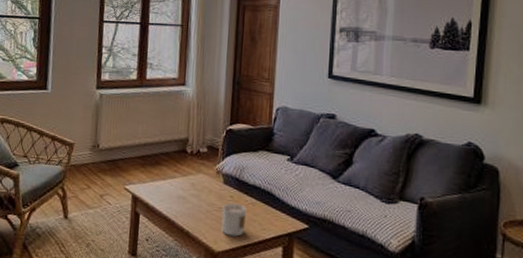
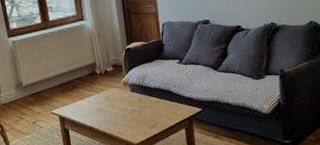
candle: present [221,203,246,237] -> none [133,104,154,130]

